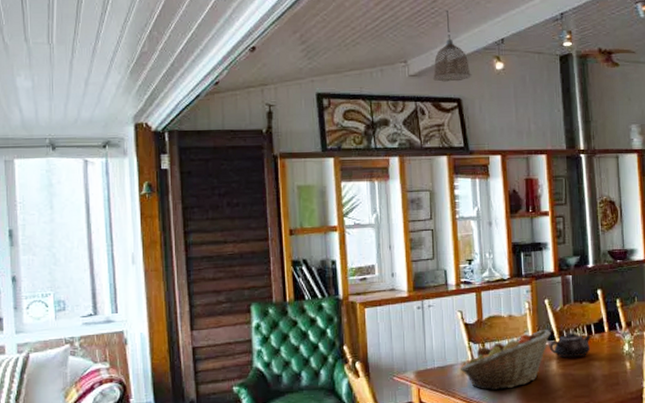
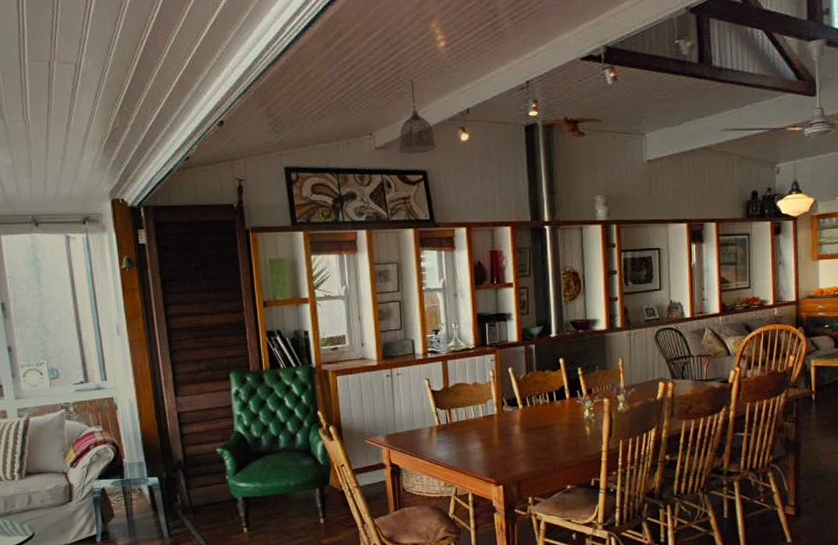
fruit basket: present [461,329,551,391] -> none [428,396,514,454]
teapot: present [549,332,591,358] -> none [512,399,552,423]

